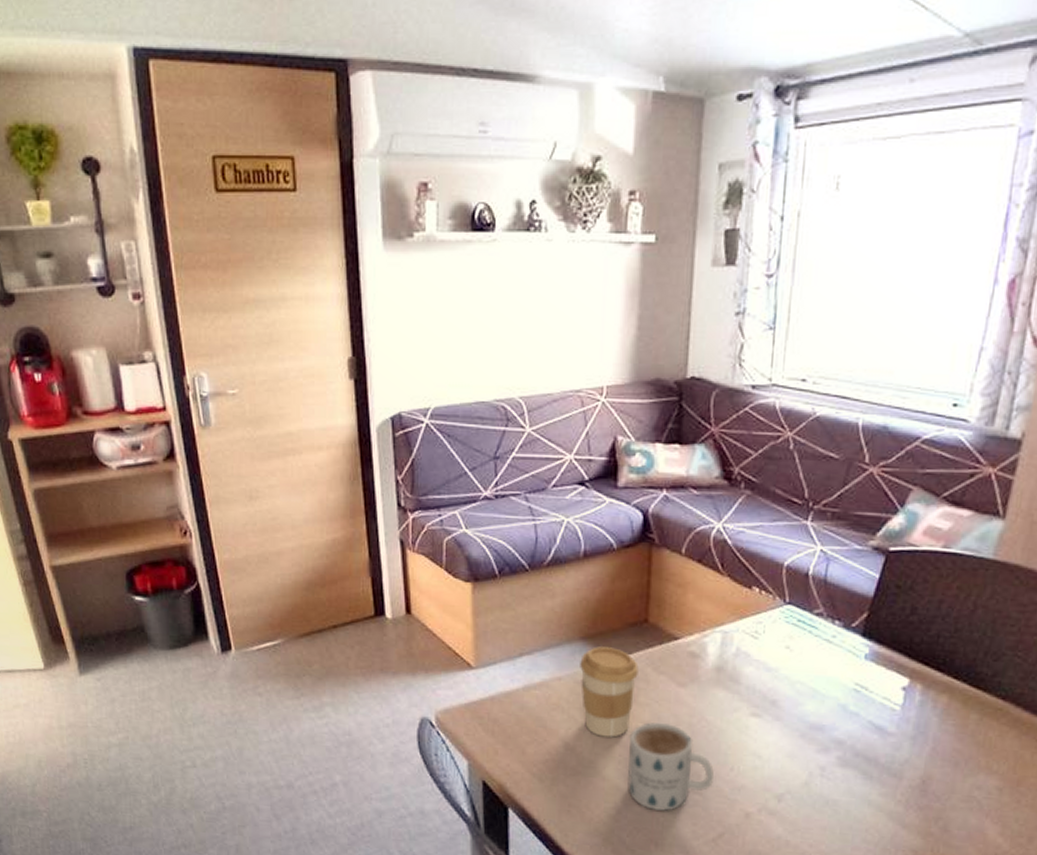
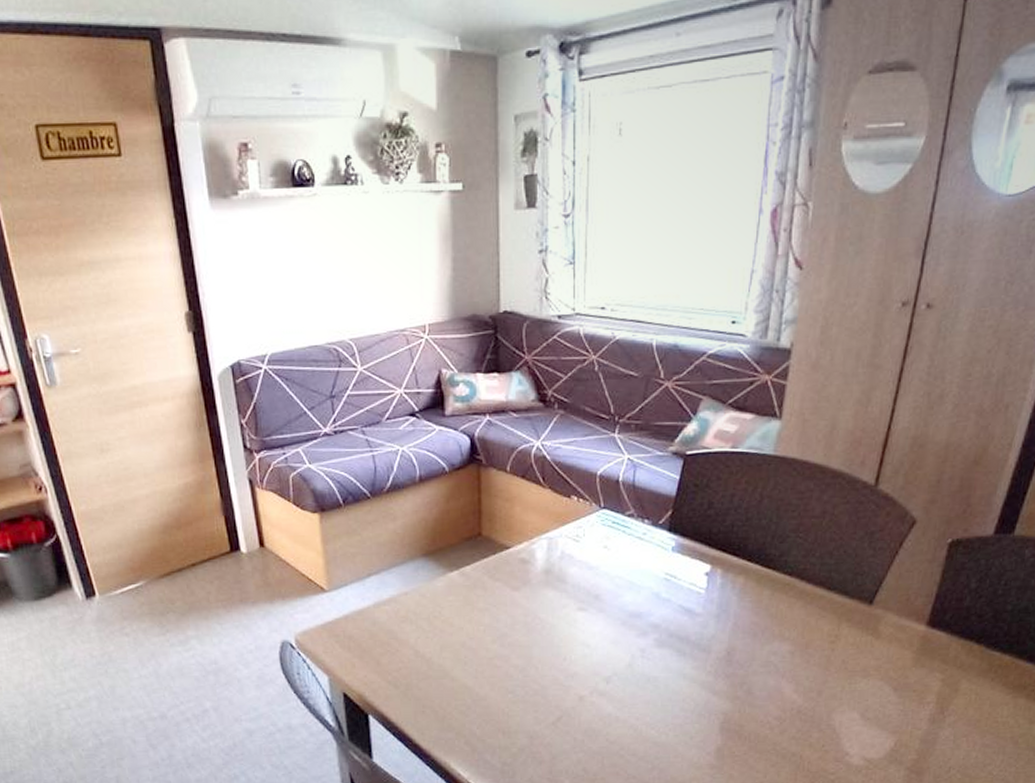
coffee cup: present [580,646,639,738] -> none [423,561,476,642]
mug: present [627,722,715,811] -> none [472,623,550,703]

